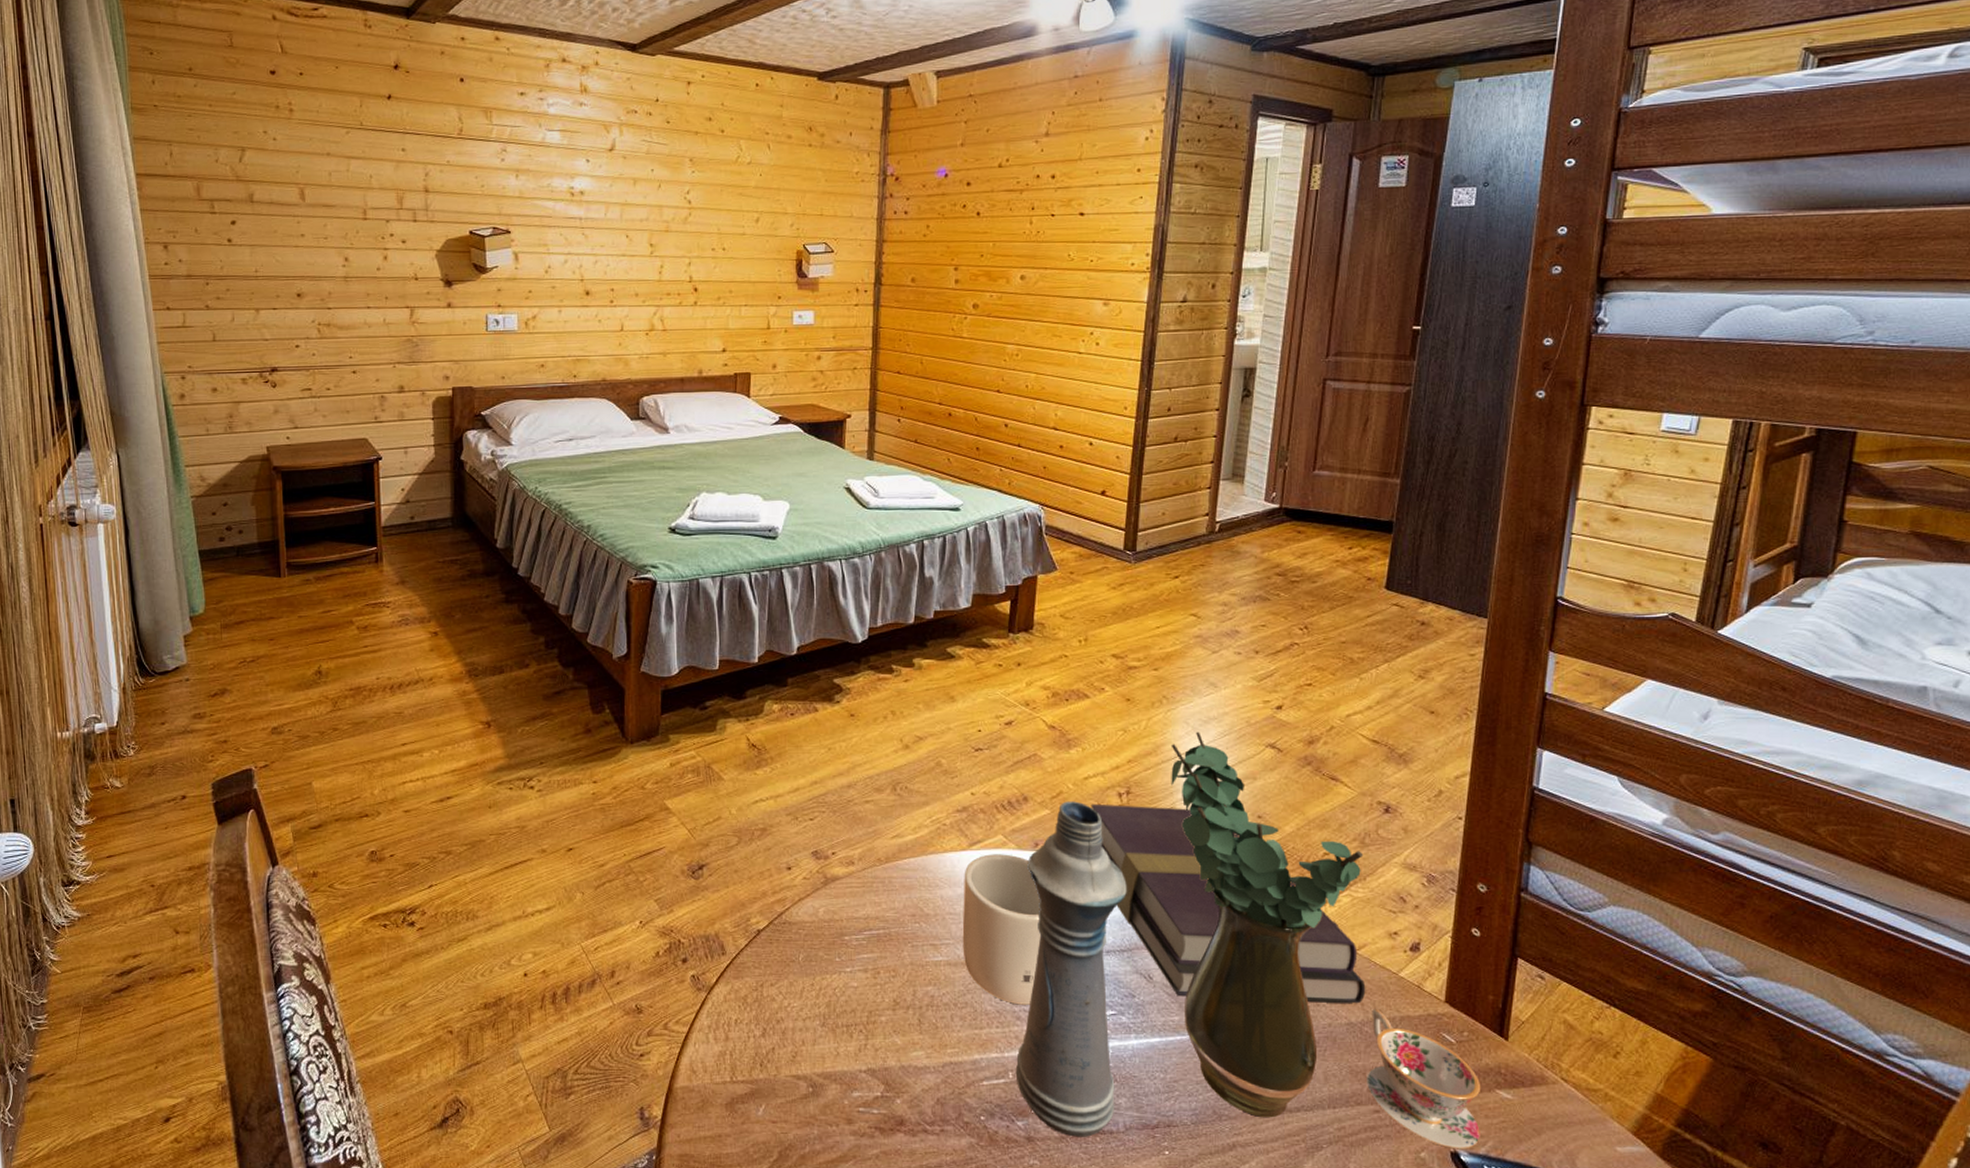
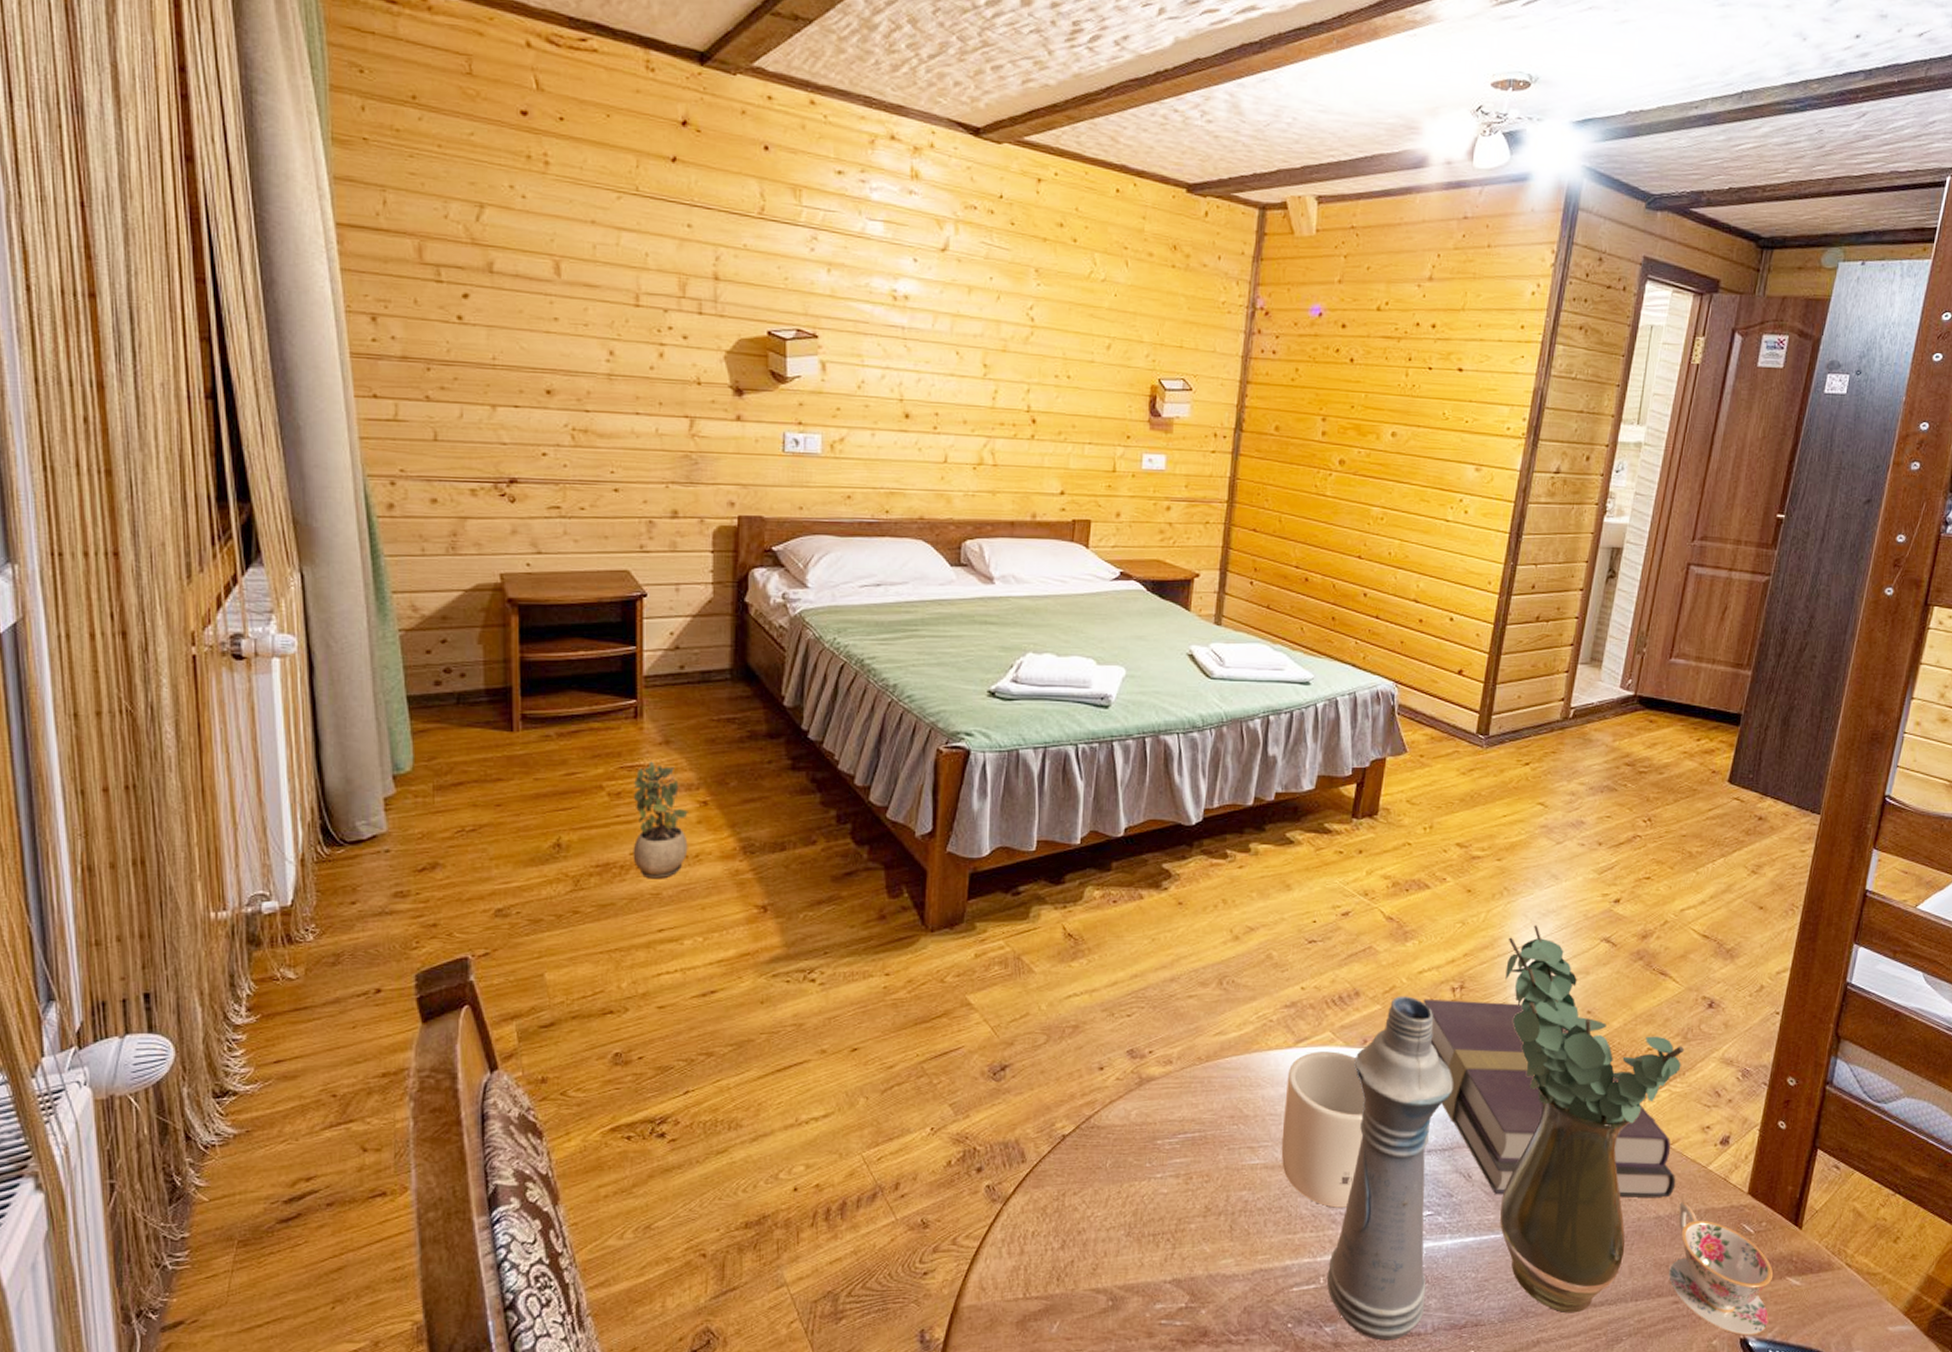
potted plant: none [378,598,424,700] -> present [633,761,688,879]

